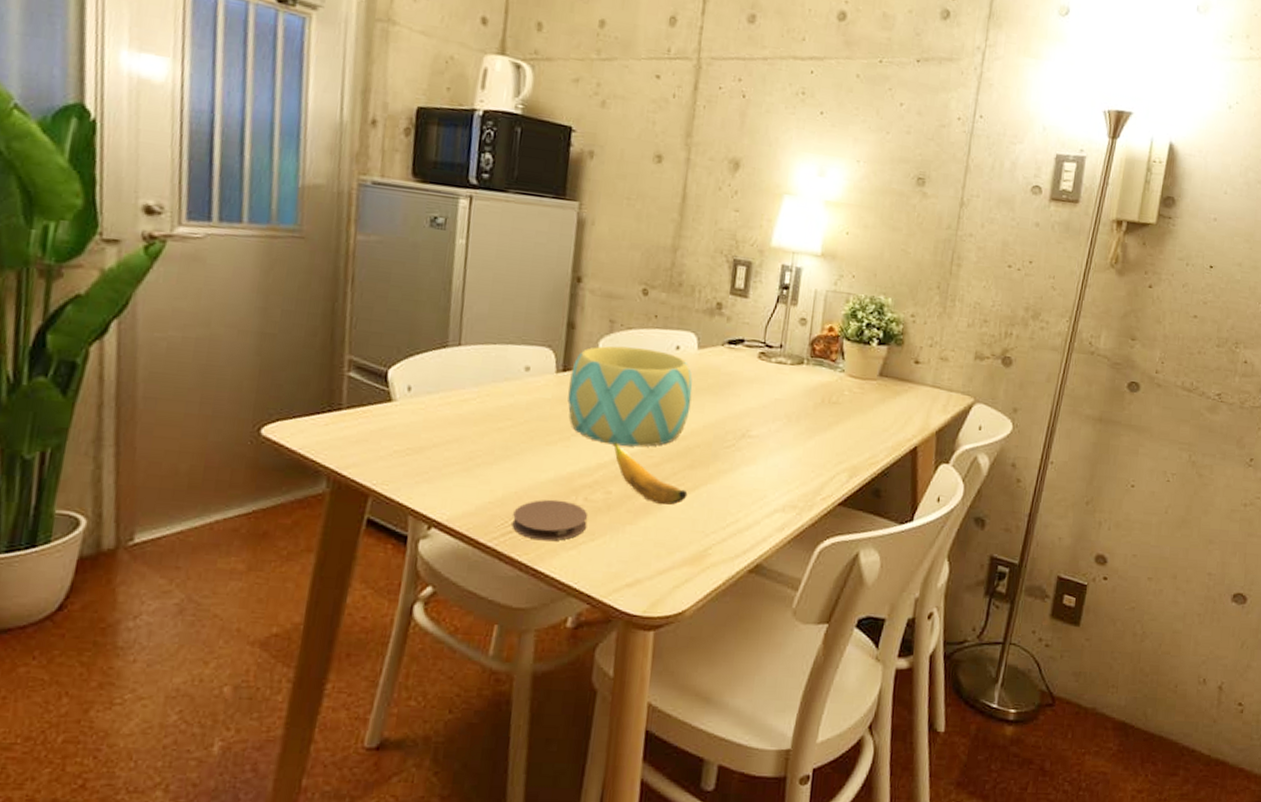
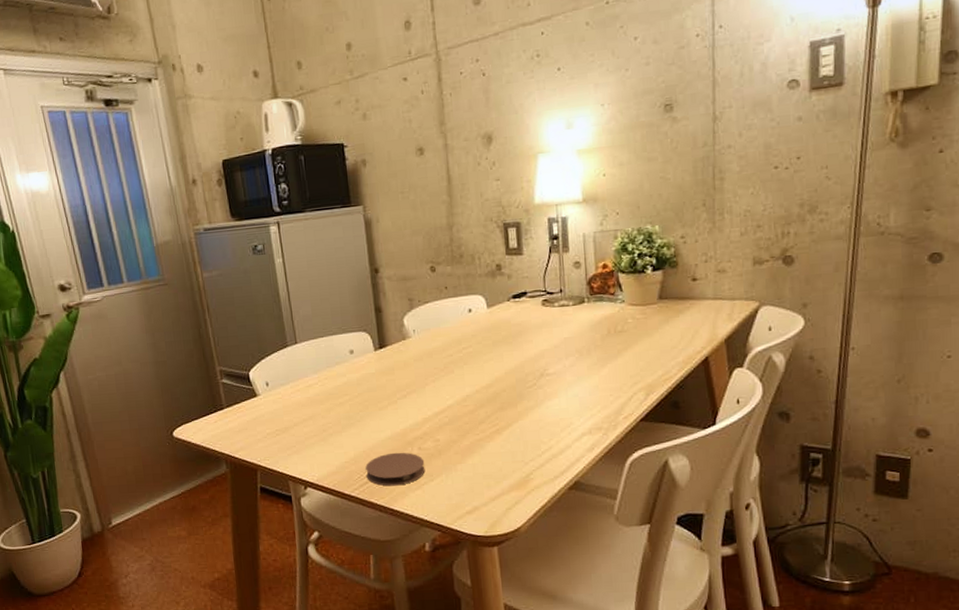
bowl: present [567,345,693,447] -> none [386,316,491,402]
banana: present [613,442,688,505] -> none [433,398,503,444]

